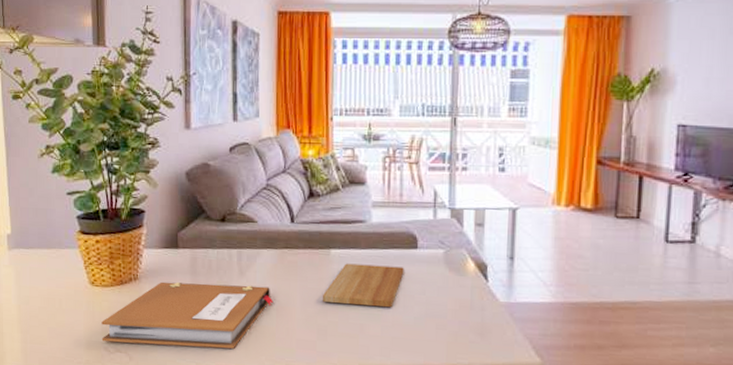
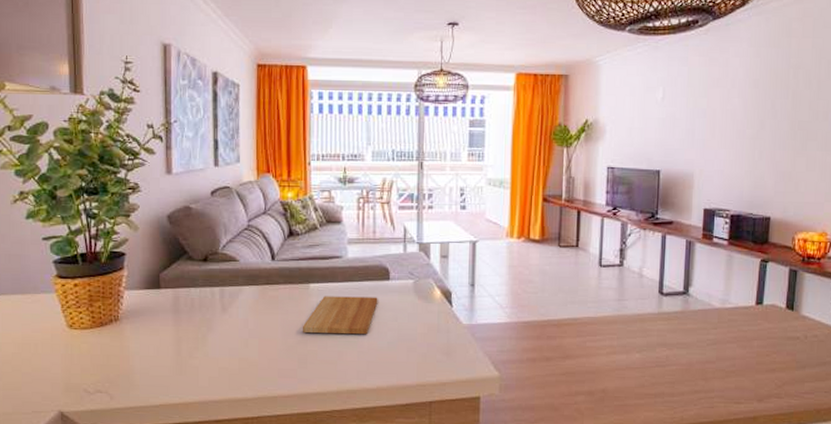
notebook: present [101,281,274,349] -> none [80,321,256,383]

